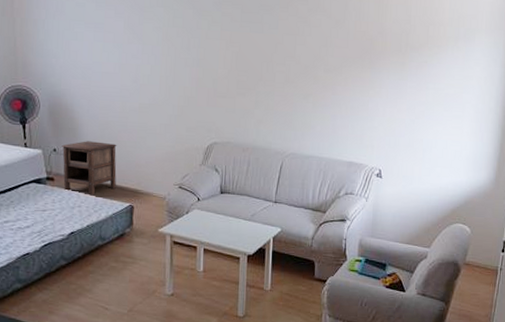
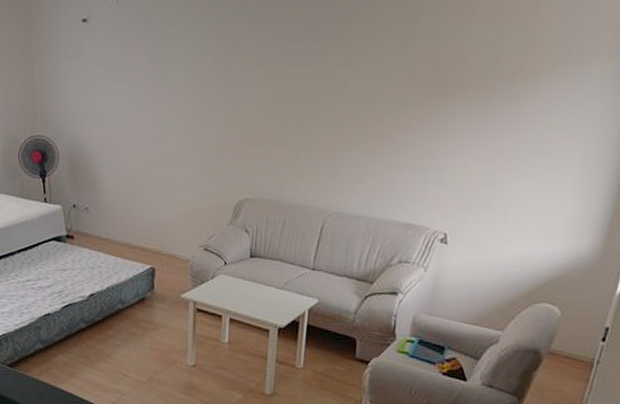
nightstand: present [61,141,117,196] -> none [81,196,138,256]

